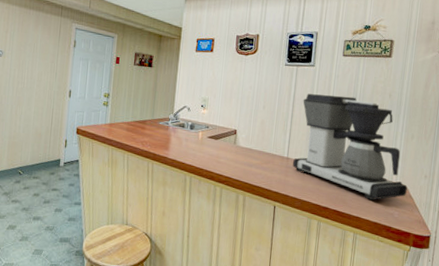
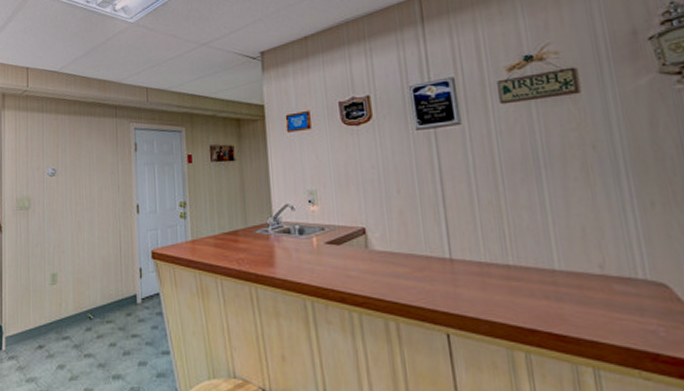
coffee maker: present [293,93,408,201] -> none [454,157,671,313]

